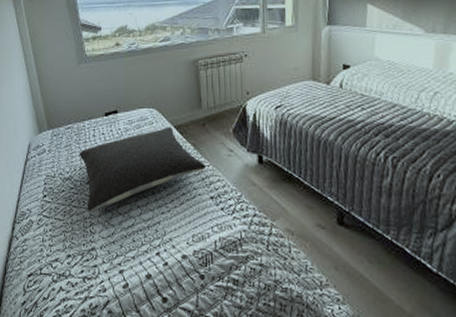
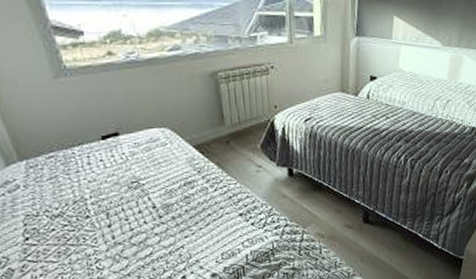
pillow: present [79,126,206,213] -> none [70,146,233,249]

